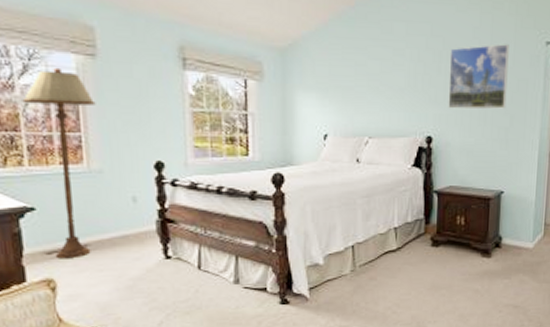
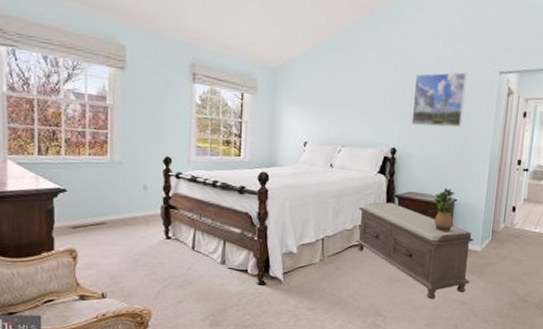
floor lamp: present [22,67,96,259] -> none [65,76,122,234]
bench: none [391,199,525,306] -> present [356,202,474,300]
potted plant: none [477,178,502,230] -> present [433,187,455,233]

